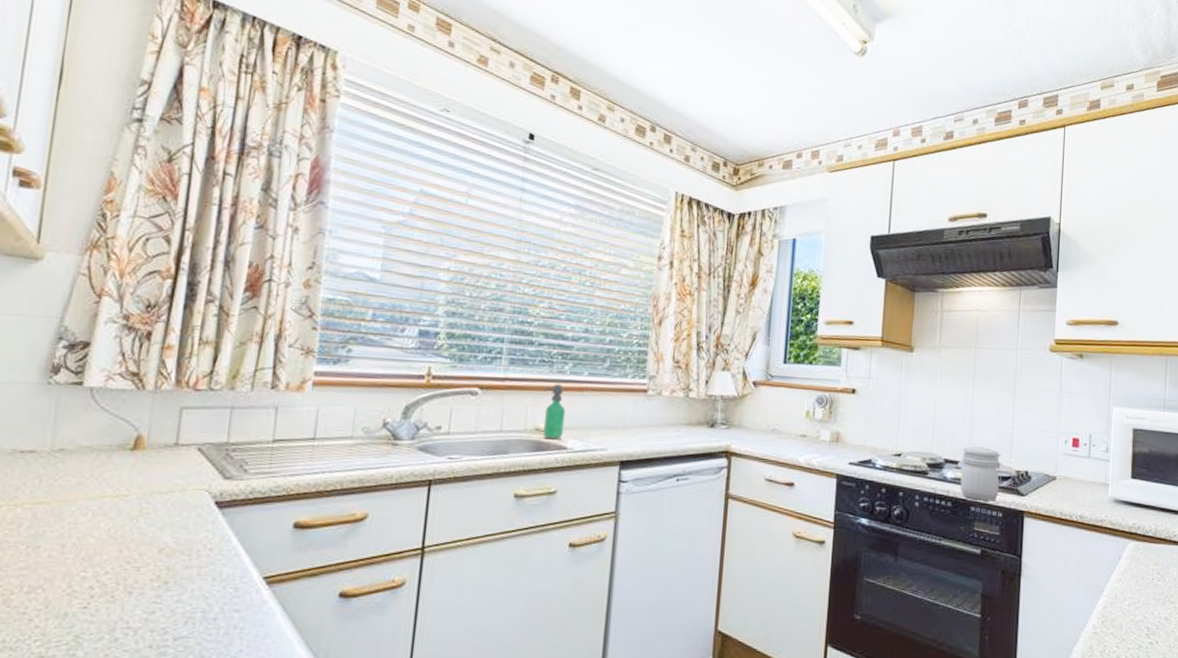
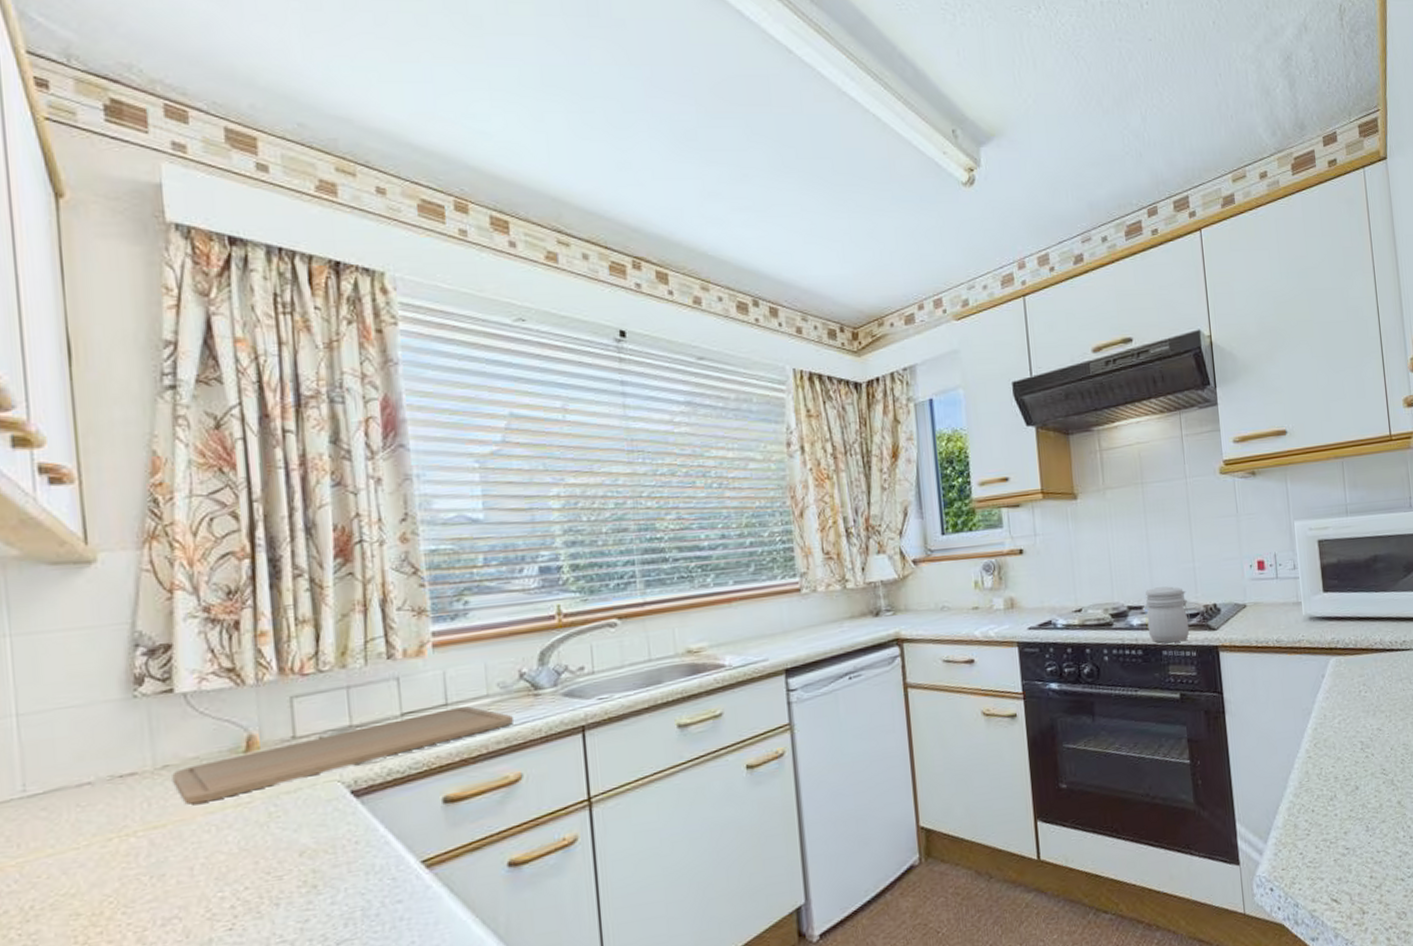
chopping board: none [64,443,370,489] -> present [172,706,513,805]
soap dispenser: present [542,384,566,440] -> none [688,599,719,660]

